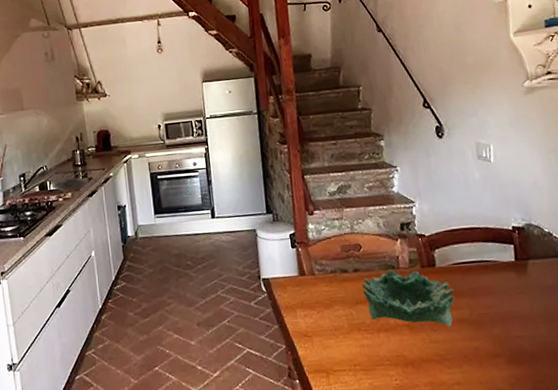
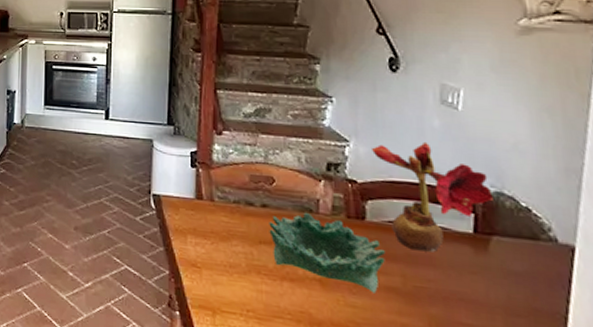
flower: none [433,192,525,284] -> present [372,141,493,252]

